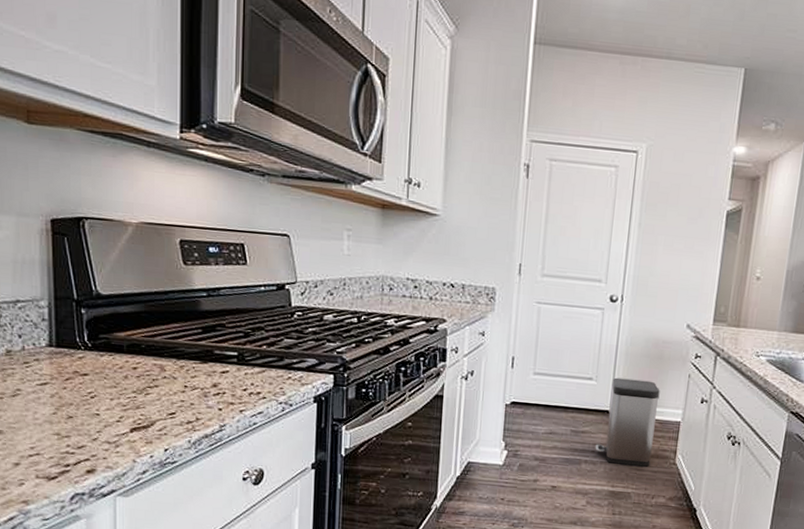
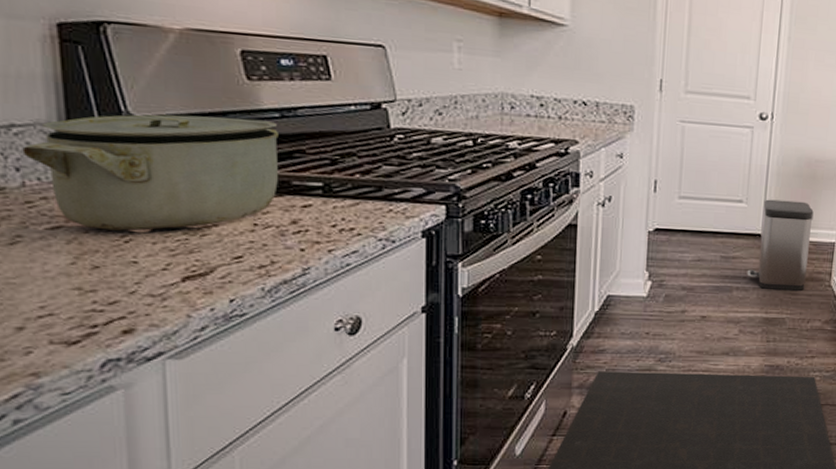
cooking pot: none [24,293,205,389] -> present [22,114,279,231]

